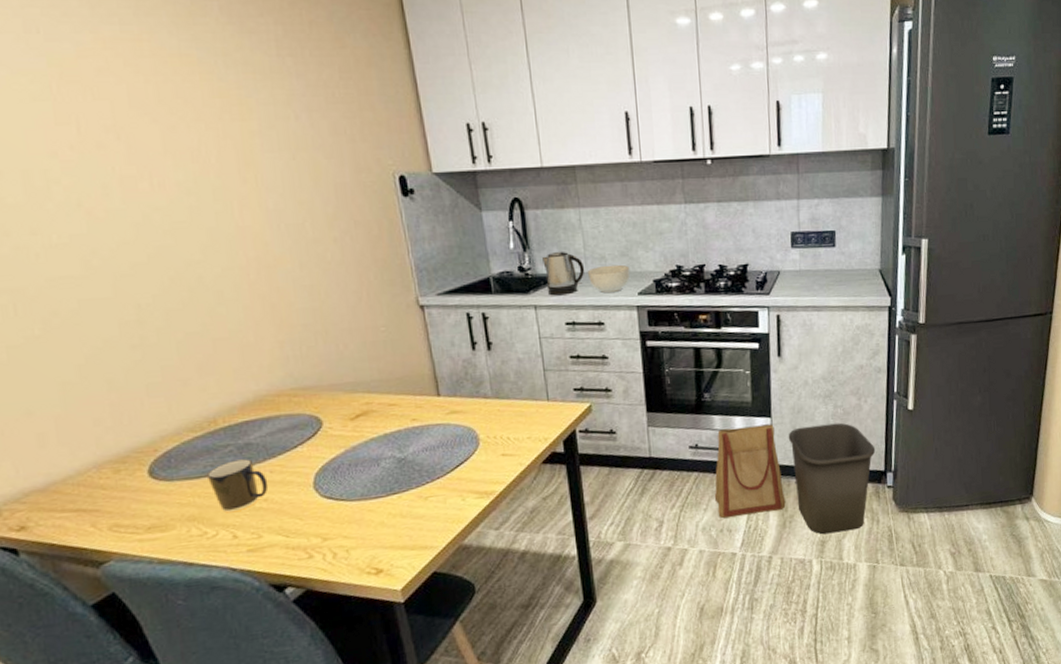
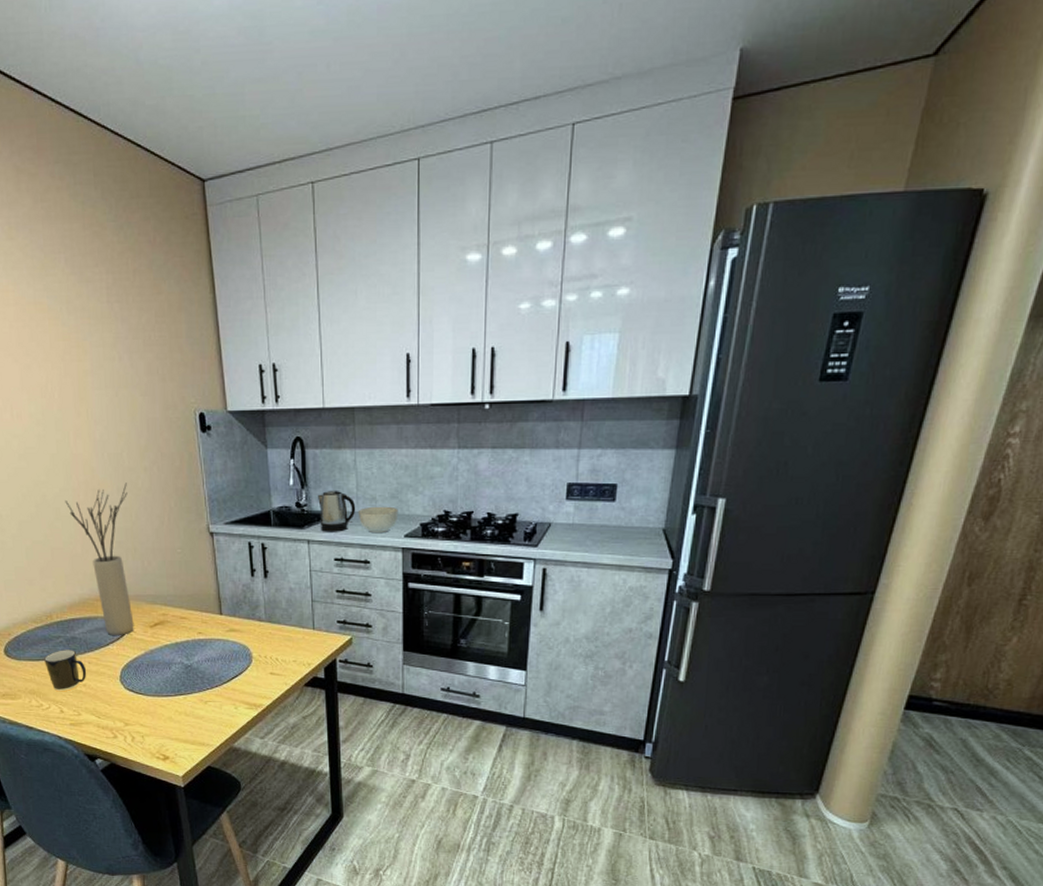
vase: none [230,256,330,437] -> present [65,483,134,636]
shopping bag: present [714,424,786,518] -> none [461,676,533,762]
waste bin: present [788,423,876,535] -> none [542,684,636,795]

